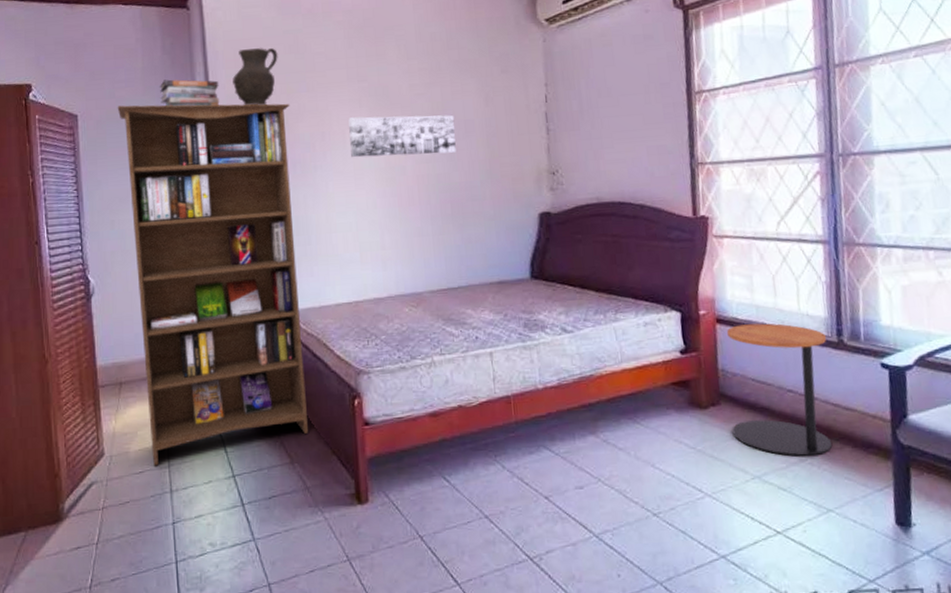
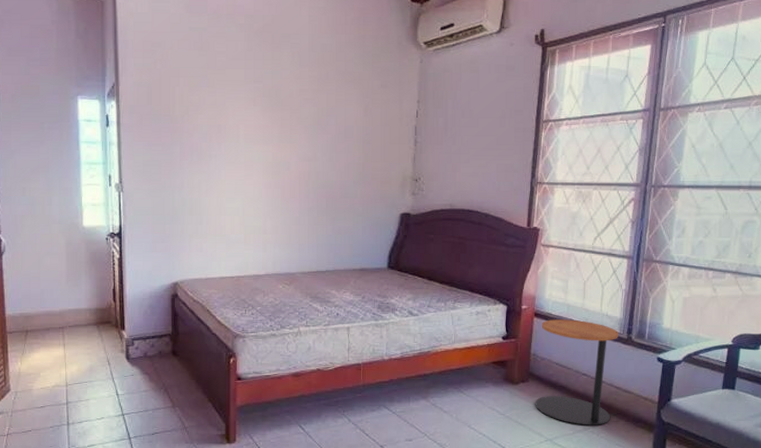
bookcase: present [117,103,308,466] -> none [31,83,191,403]
book stack: present [160,79,220,107] -> none [72,62,127,92]
decorative vase: present [232,48,278,106] -> none [140,41,183,95]
wall art: present [348,115,456,158] -> none [243,114,336,154]

